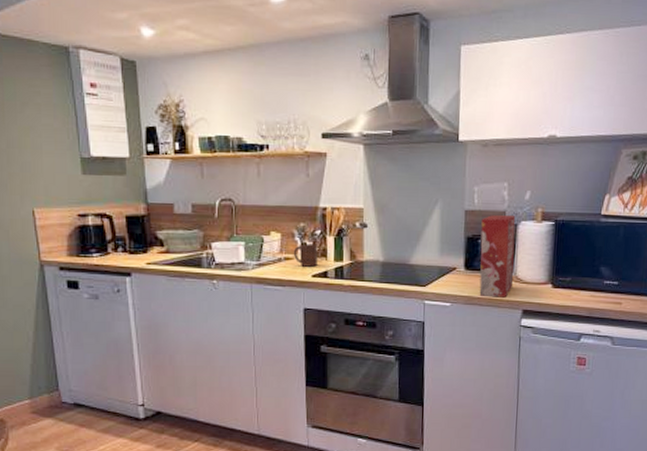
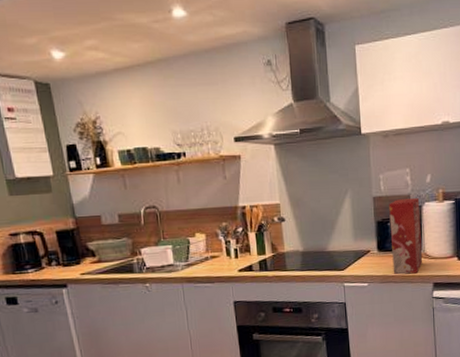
cup: present [293,244,318,267] -> none [218,241,242,263]

